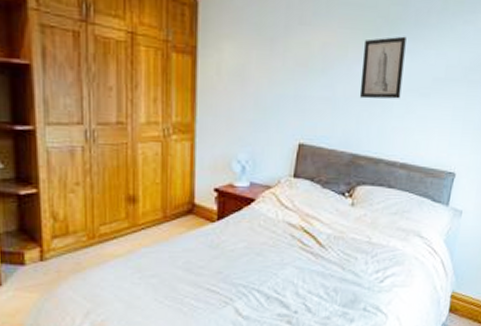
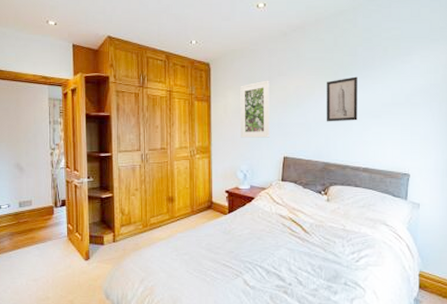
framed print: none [240,29,286,116] -> present [240,80,270,138]

